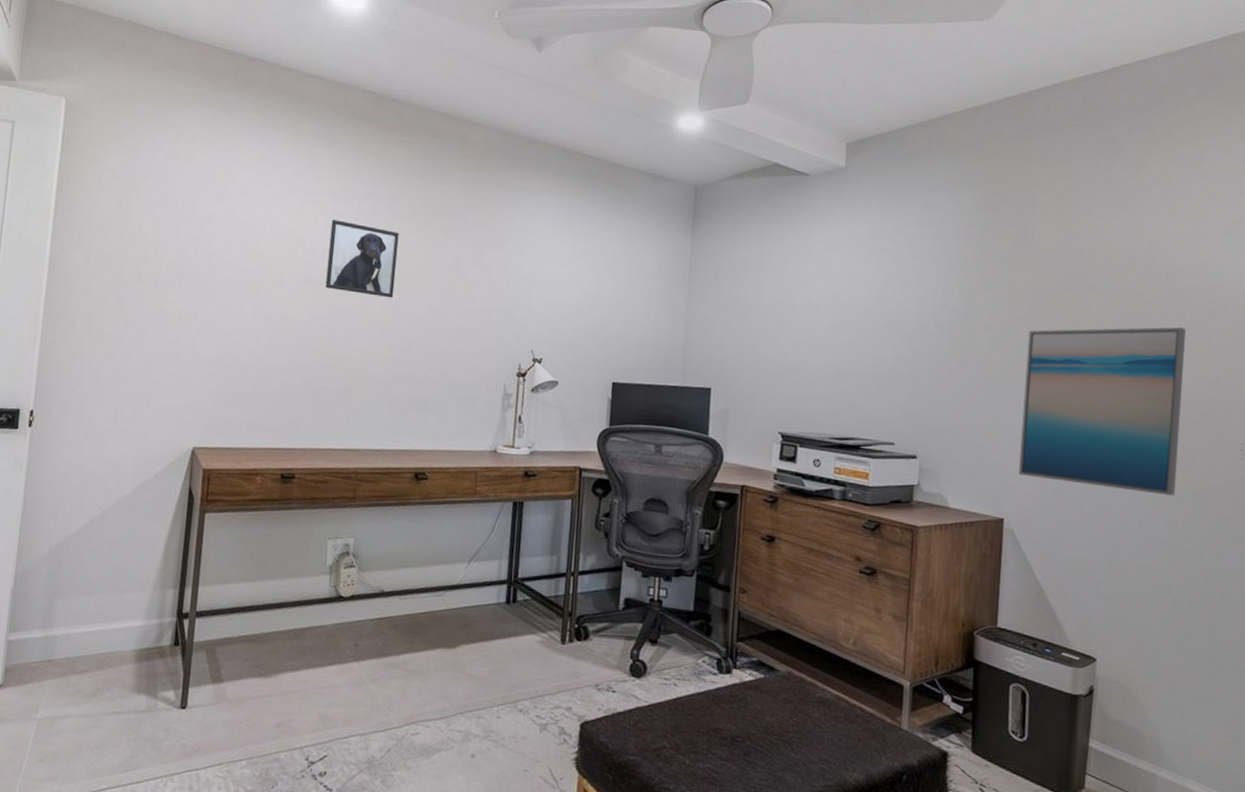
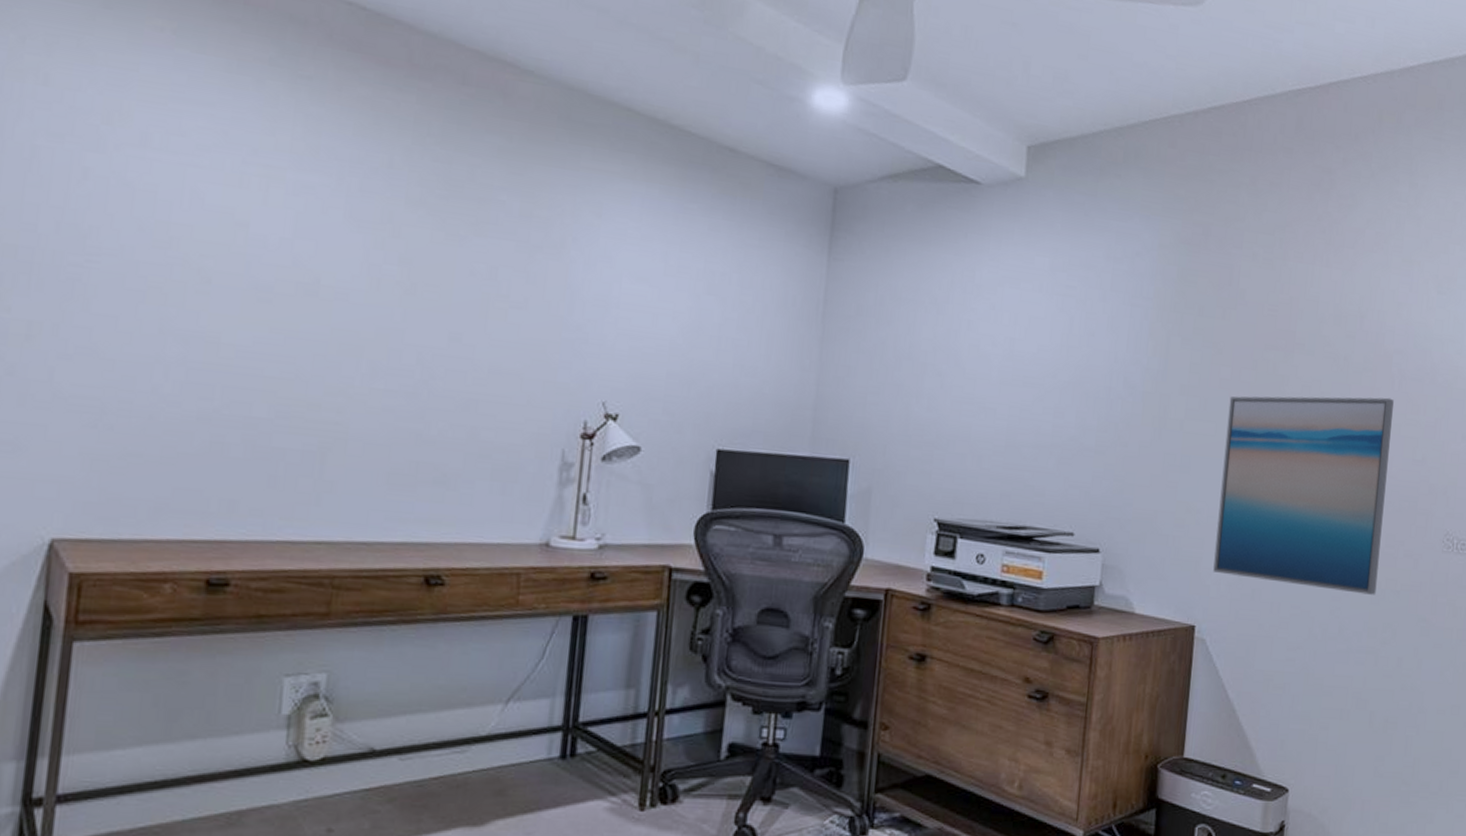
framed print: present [325,220,399,298] -> none [282,195,404,319]

